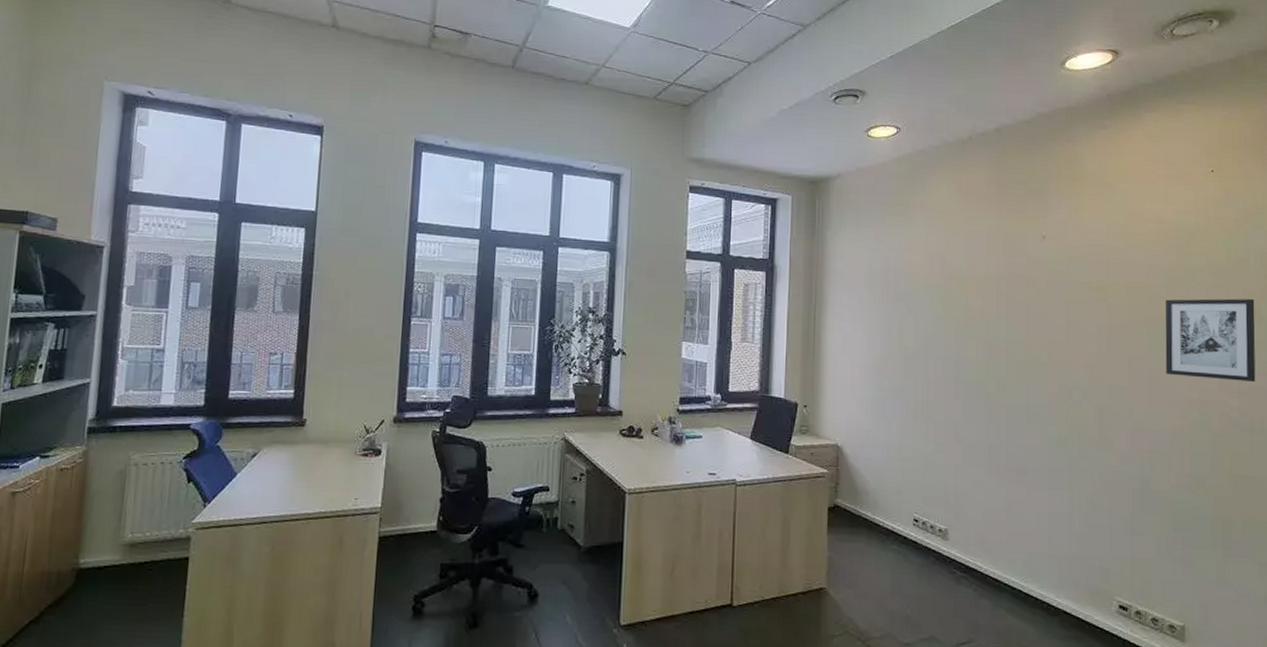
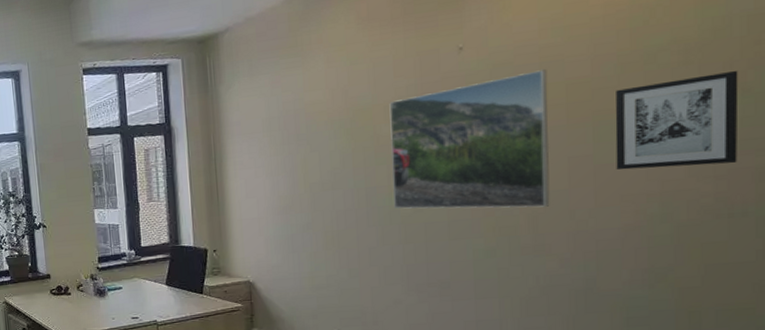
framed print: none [981,269,1113,402] -> present [389,69,550,210]

